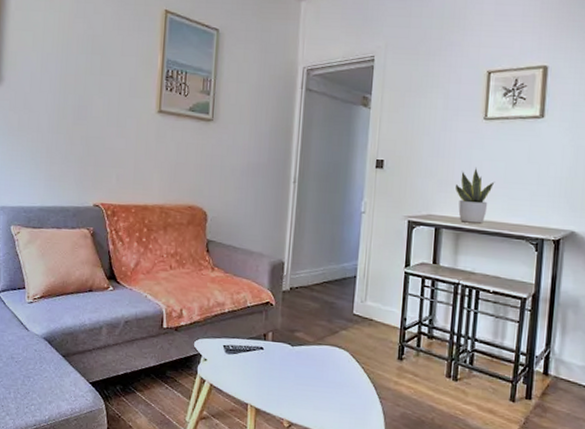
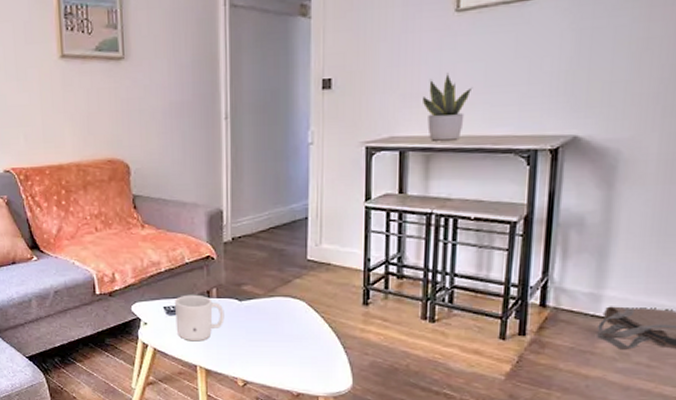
mug: none [232,336,278,381] -> present [175,294,225,342]

